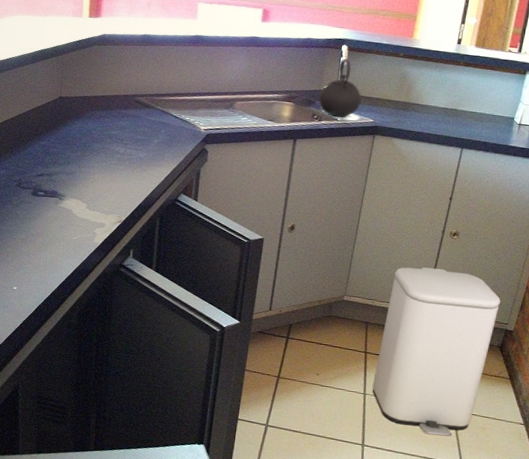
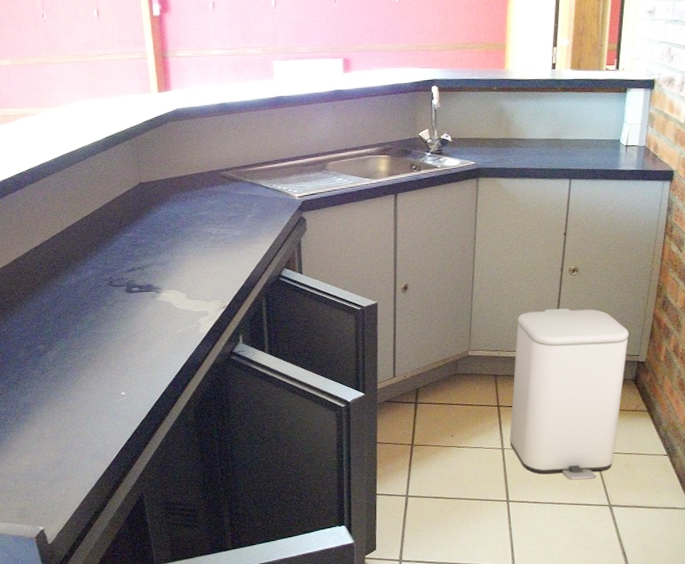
kettle: present [319,58,362,117] -> none [415,100,460,164]

